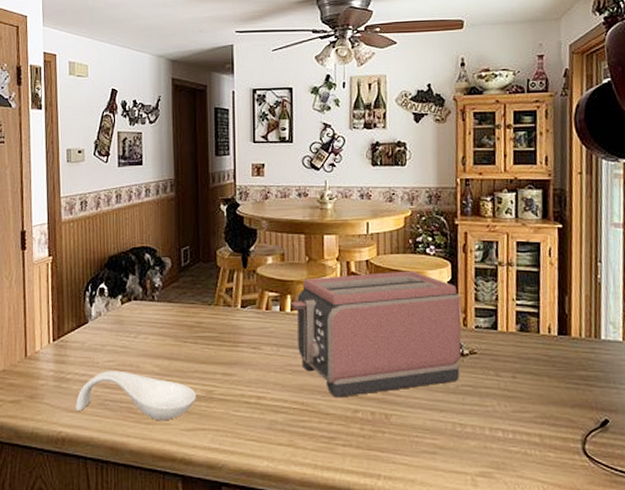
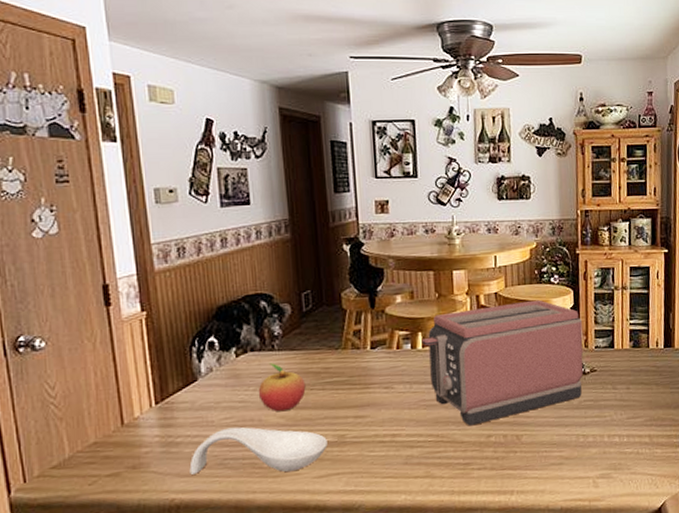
fruit: none [138,313,180,361] -> present [258,363,306,412]

